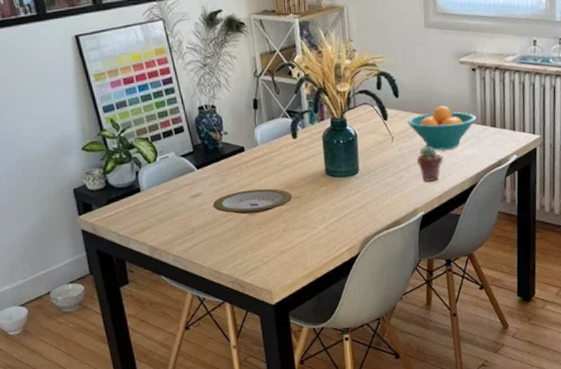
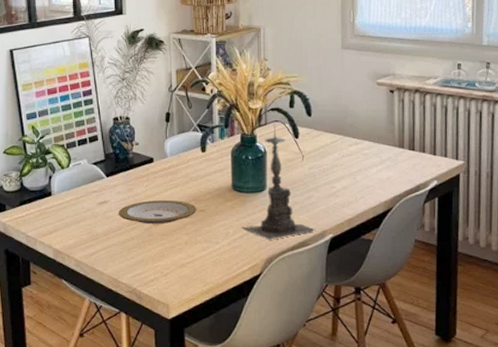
candle holder: none [338,105,408,222] -> present [242,123,316,240]
fruit bowl: present [406,105,476,150] -> none [318,126,393,171]
potted succulent: present [417,147,443,181] -> none [327,167,356,203]

